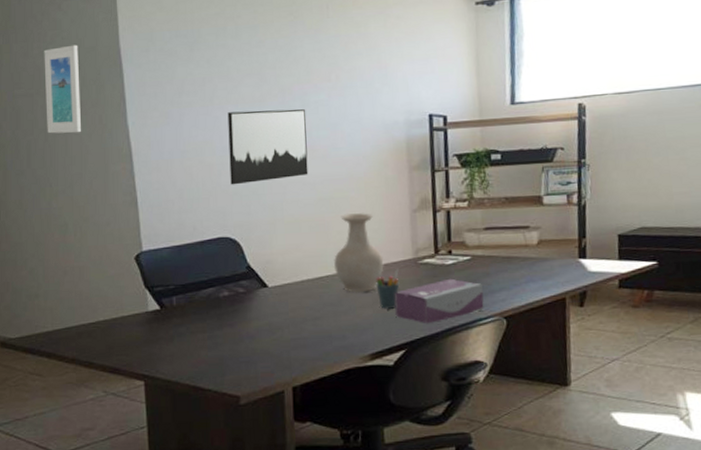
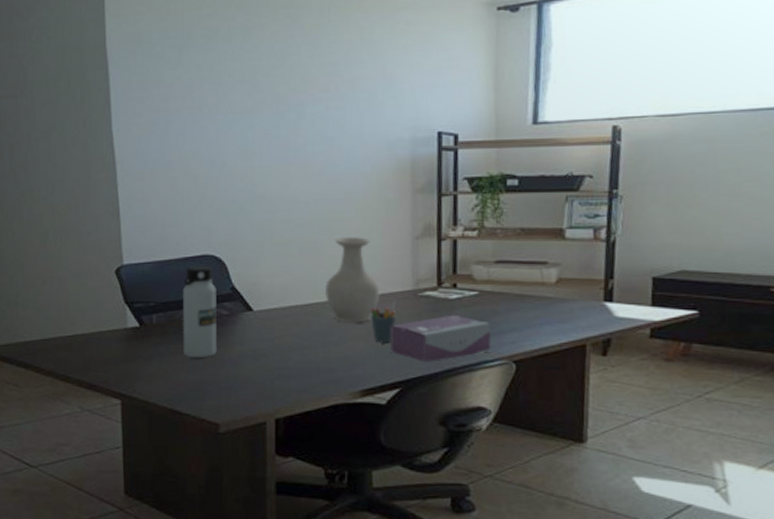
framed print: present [44,44,81,134] -> none [29,44,65,138]
water bottle: none [200,247,235,336] -> present [182,265,217,359]
wall art: present [227,109,308,185] -> none [217,120,301,200]

